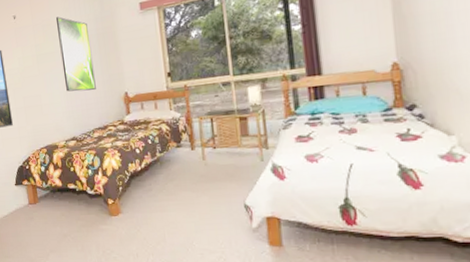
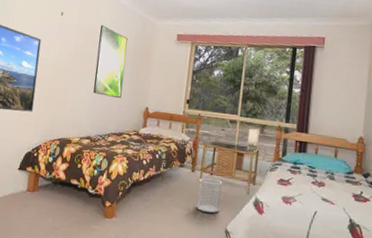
wastebasket: none [202,152,233,190] -> present [196,177,223,213]

